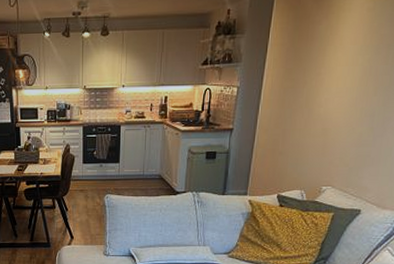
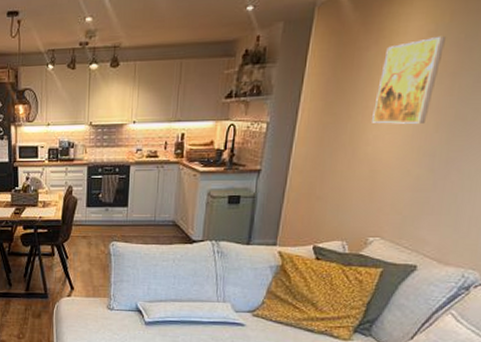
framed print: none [324,12,382,89] -> present [372,35,445,124]

